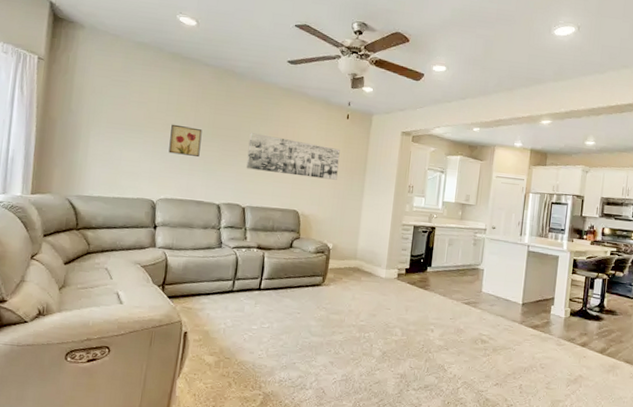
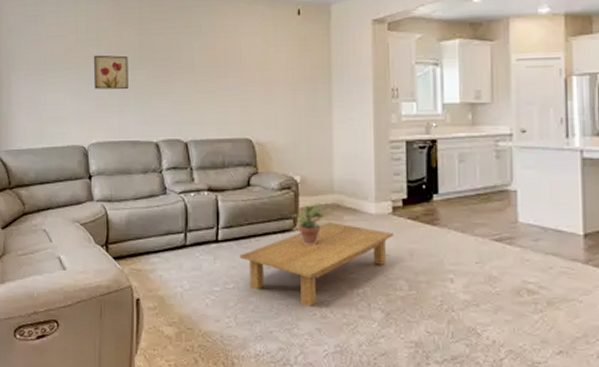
wall art: present [246,133,340,180] -> none [182,50,295,96]
coffee table: none [276,281,396,345] -> present [239,222,393,307]
potted plant: none [322,265,349,298] -> present [292,202,327,246]

